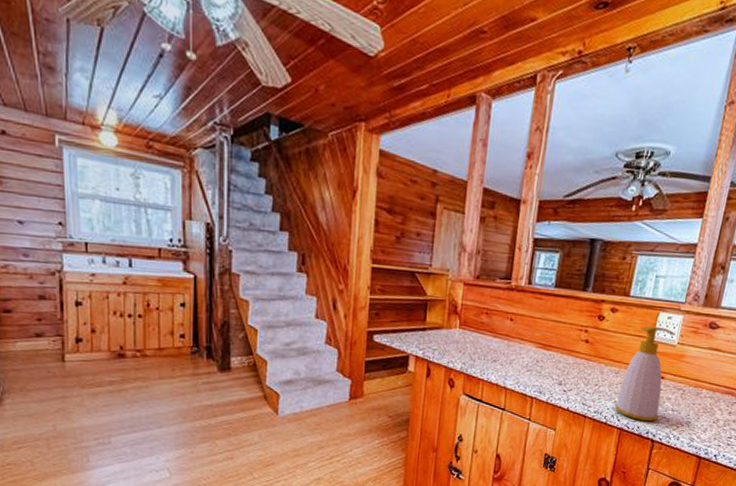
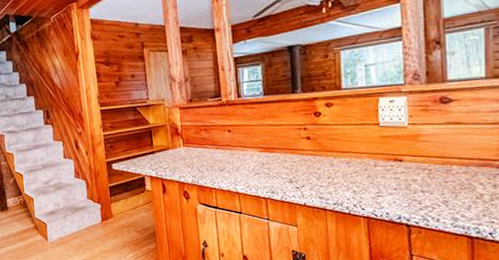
soap bottle: present [615,326,675,421] -> none [355,111,407,207]

